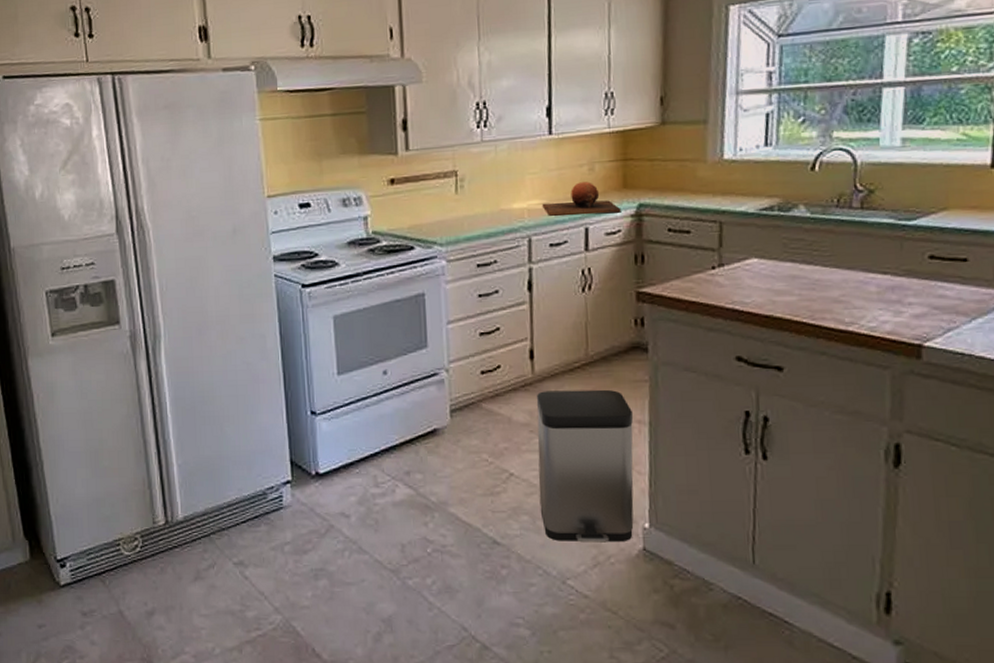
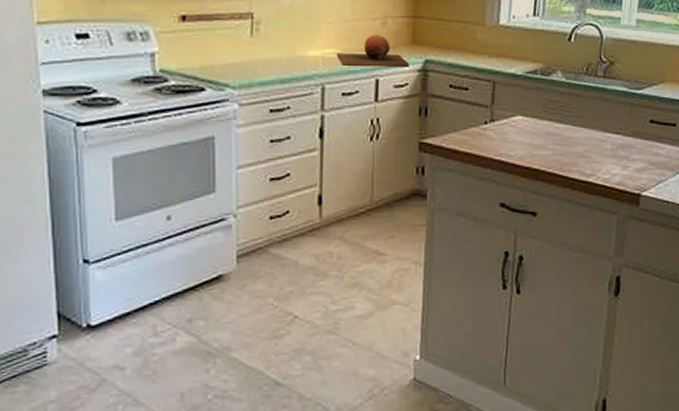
pedal bin: present [536,389,634,543] -> none [321,233,411,378]

